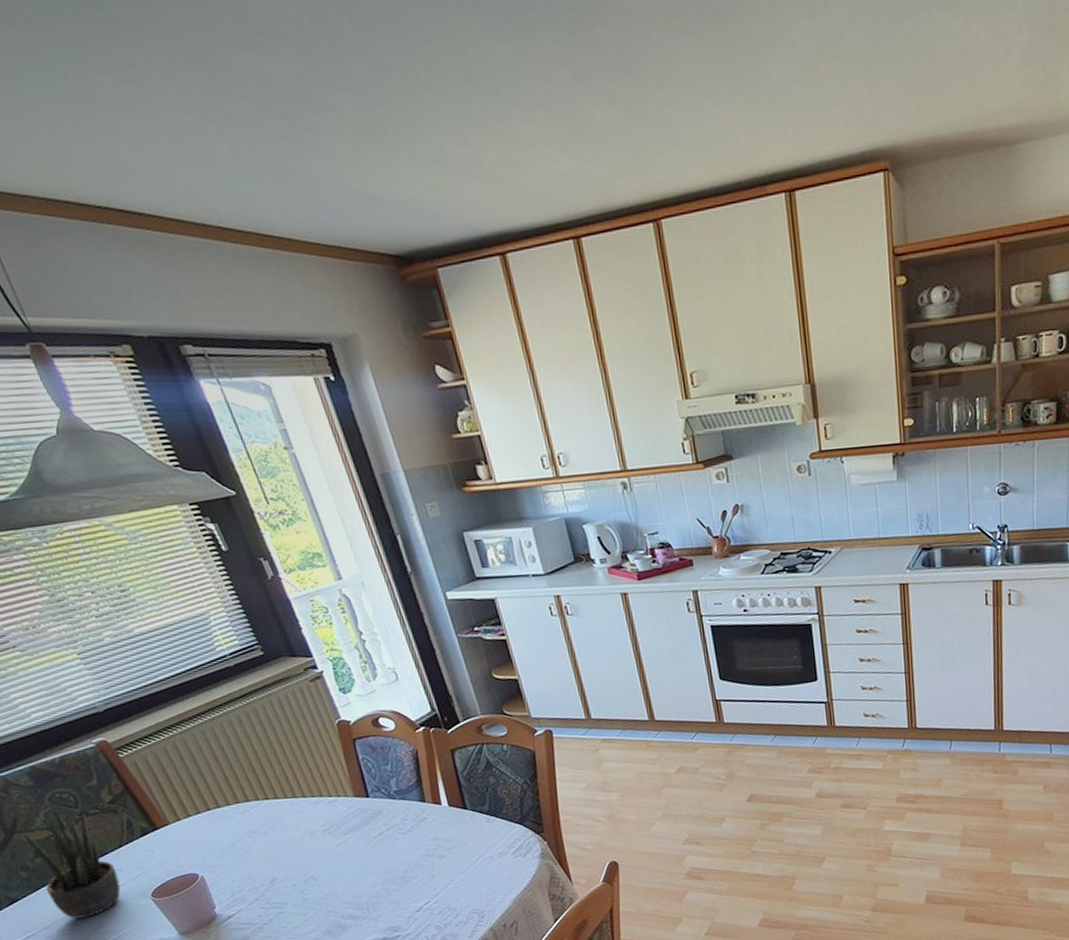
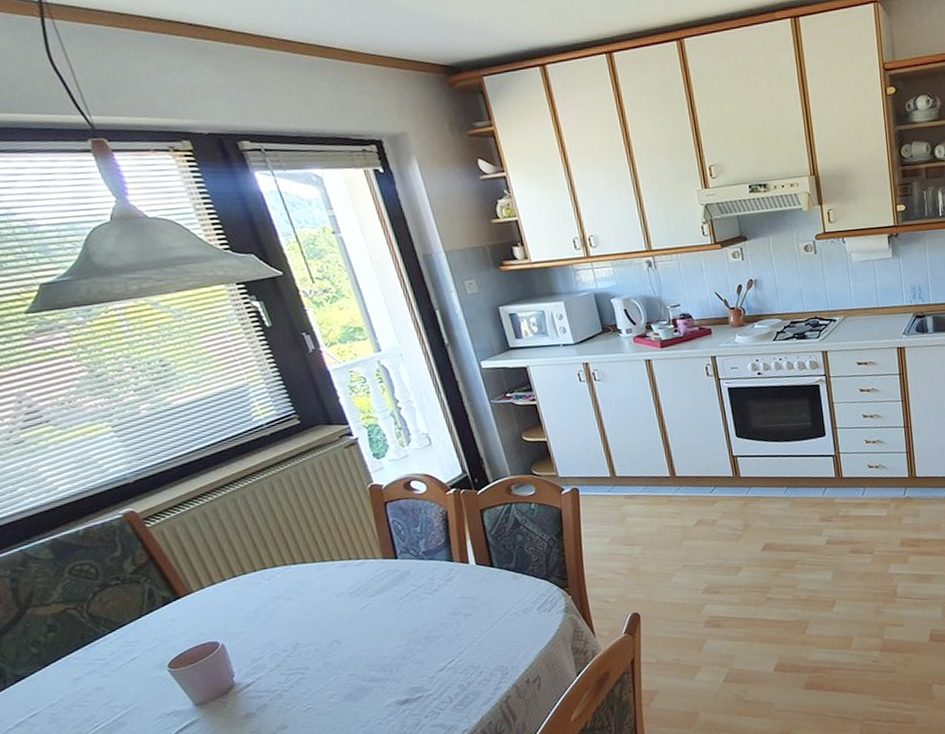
potted plant: present [23,808,121,919] -> none [37,580,137,695]

